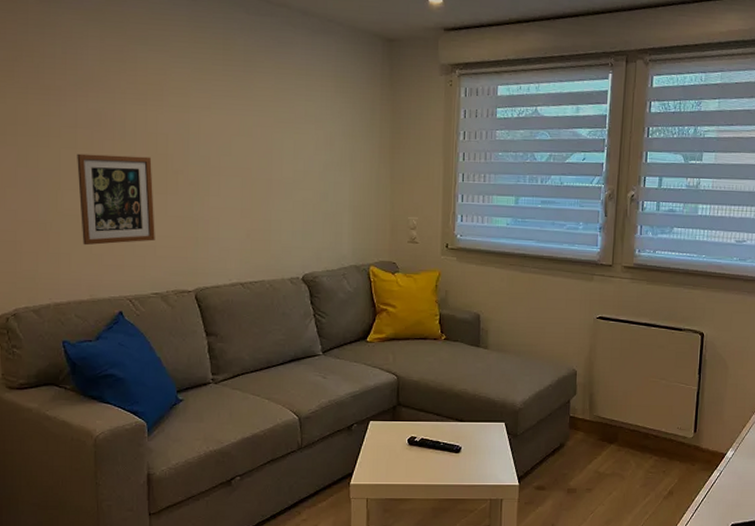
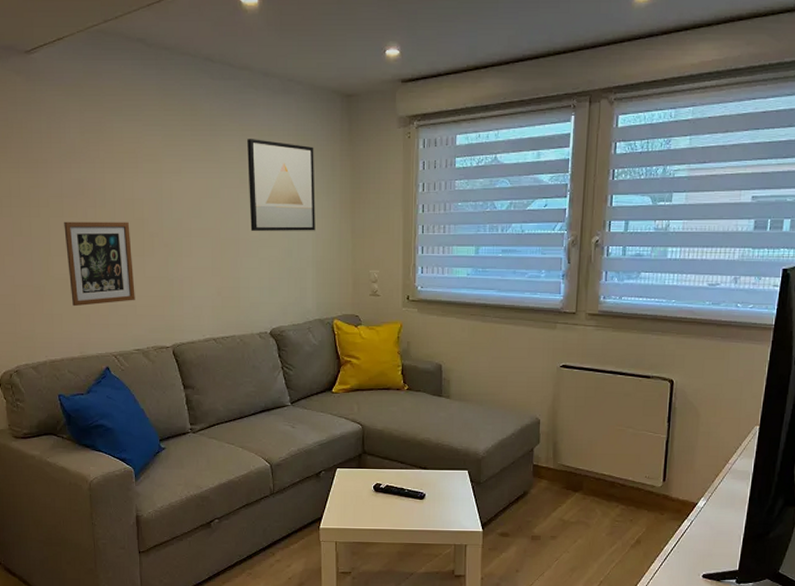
wall art: none [283,77,354,175] -> present [247,139,315,231]

